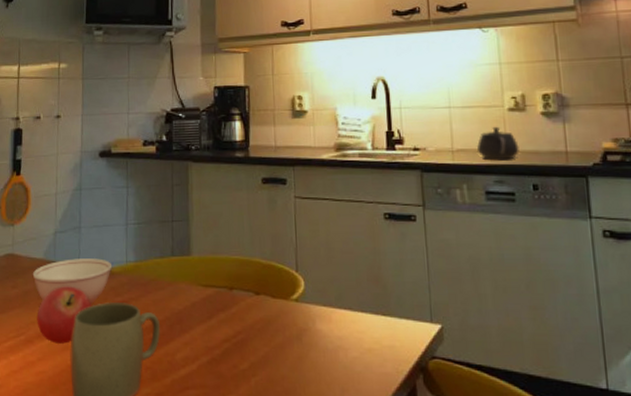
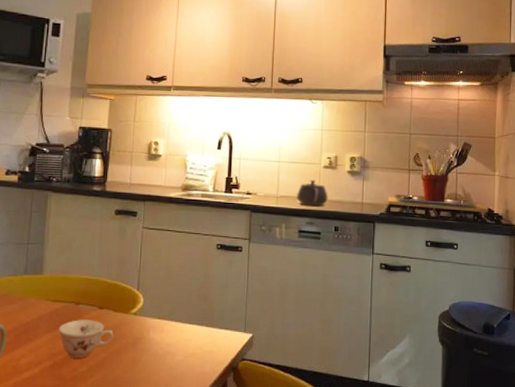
teacup: none [213,308,275,354] -> present [59,320,114,359]

